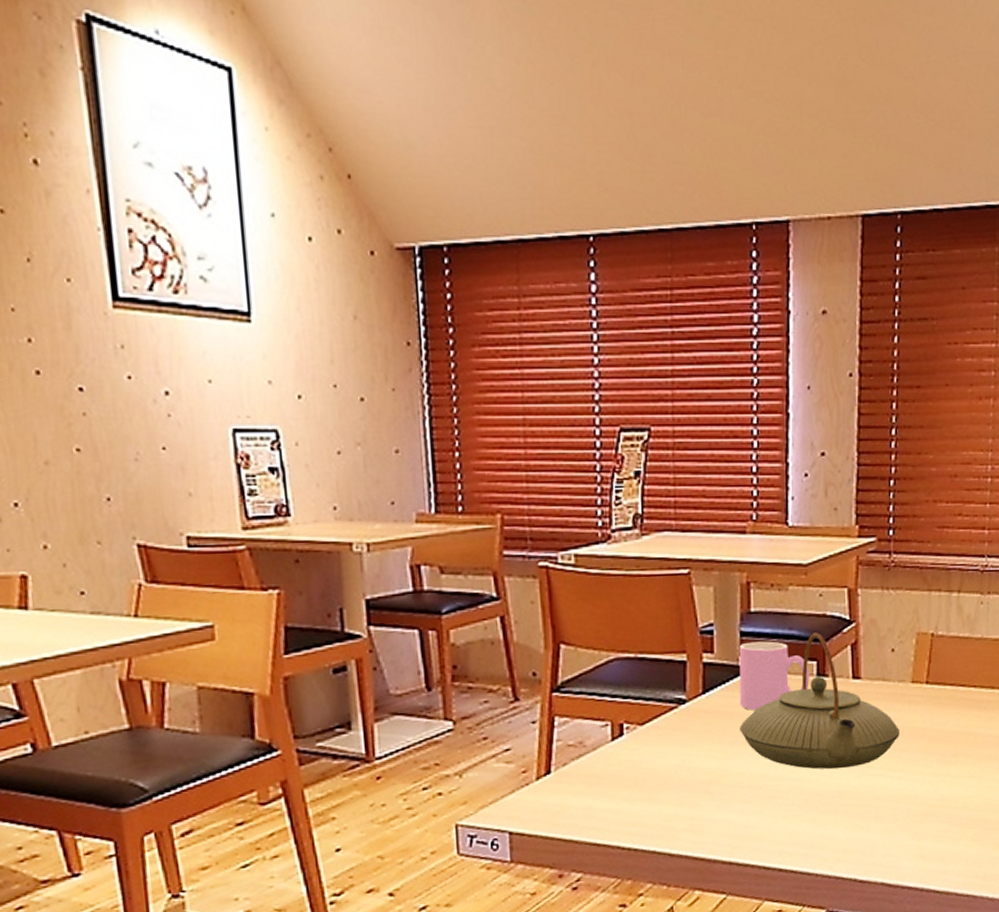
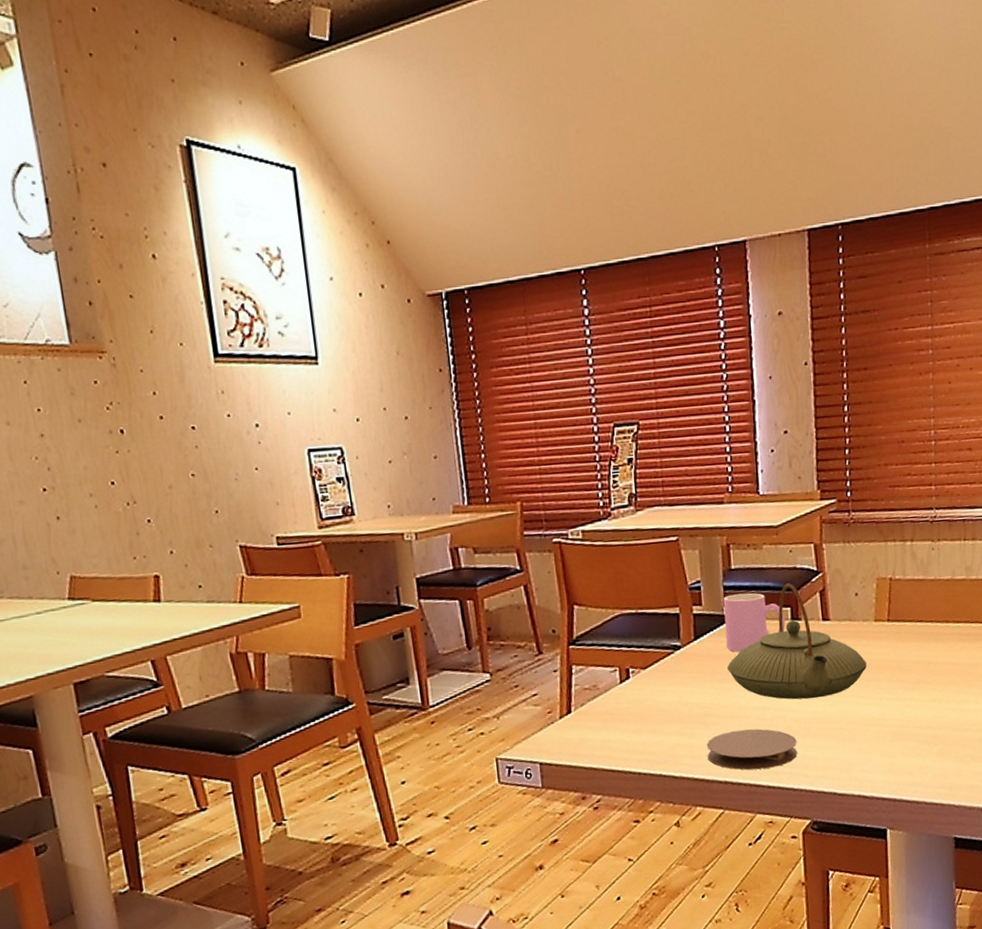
coaster: none [710,801,816,850] -> present [706,728,798,770]

